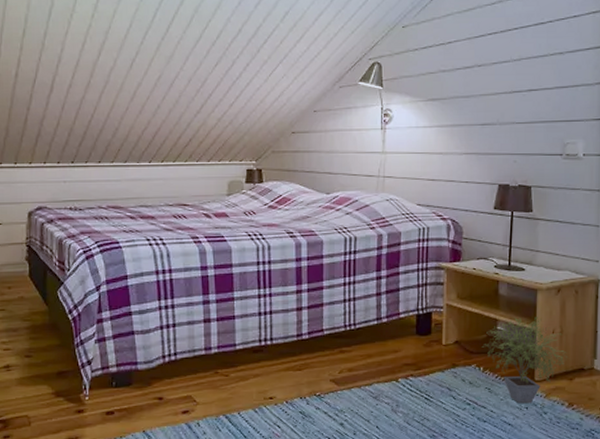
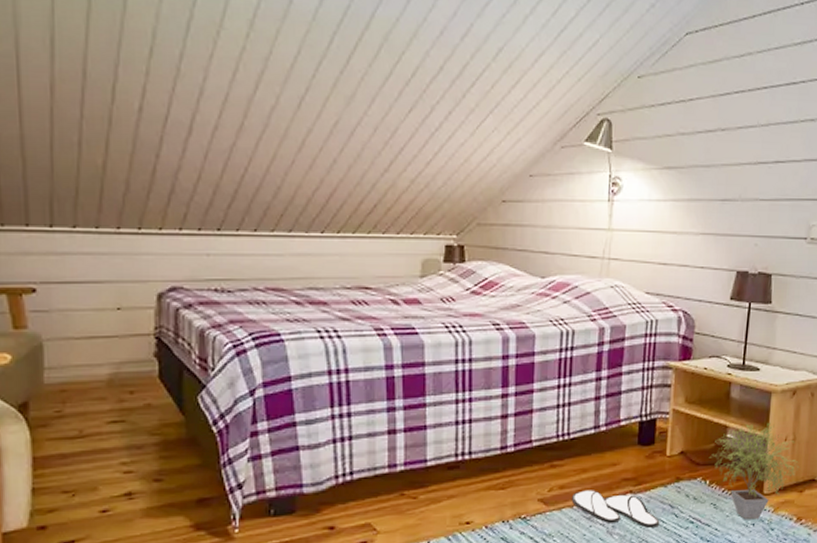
slippers: none [359,373,439,408] -> present [571,490,660,528]

